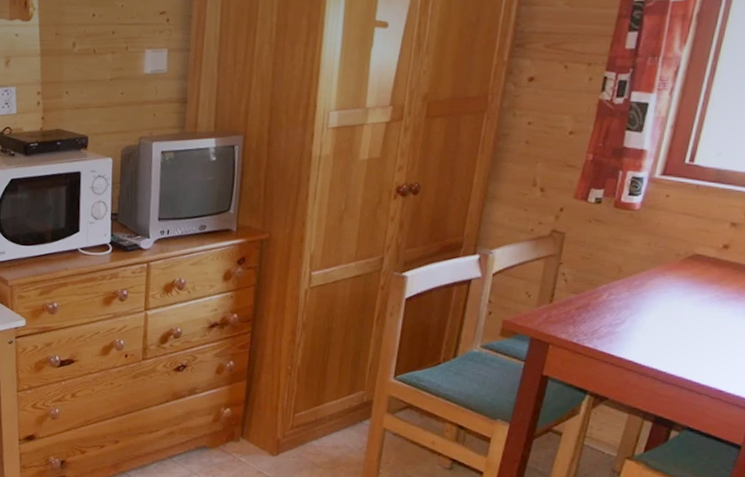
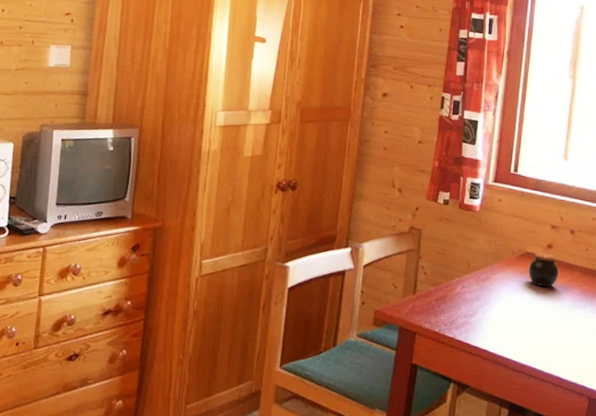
jar: none [694,254,735,293] -> present [528,252,560,288]

